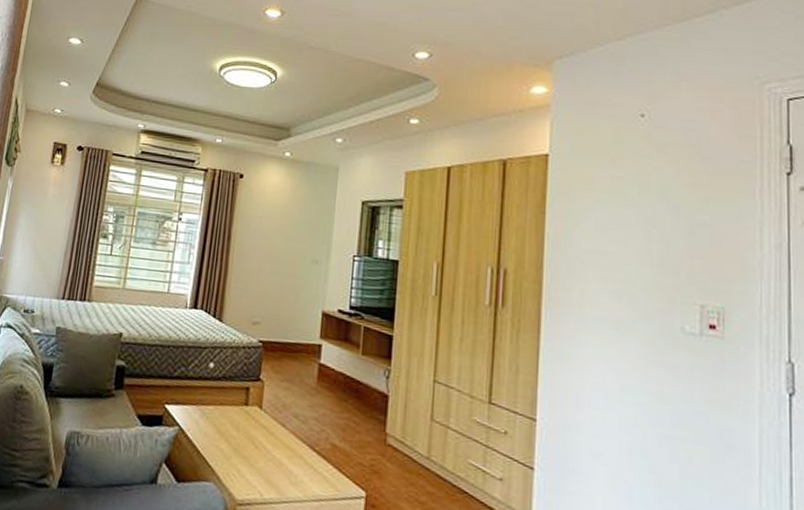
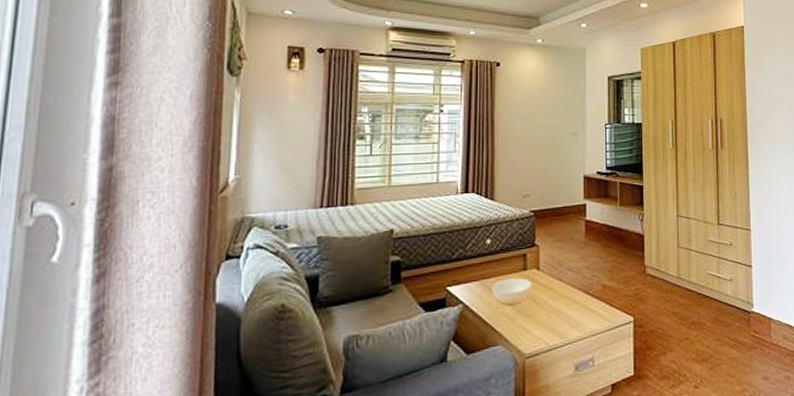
bowl: none [209,410,253,442] -> present [491,278,533,306]

